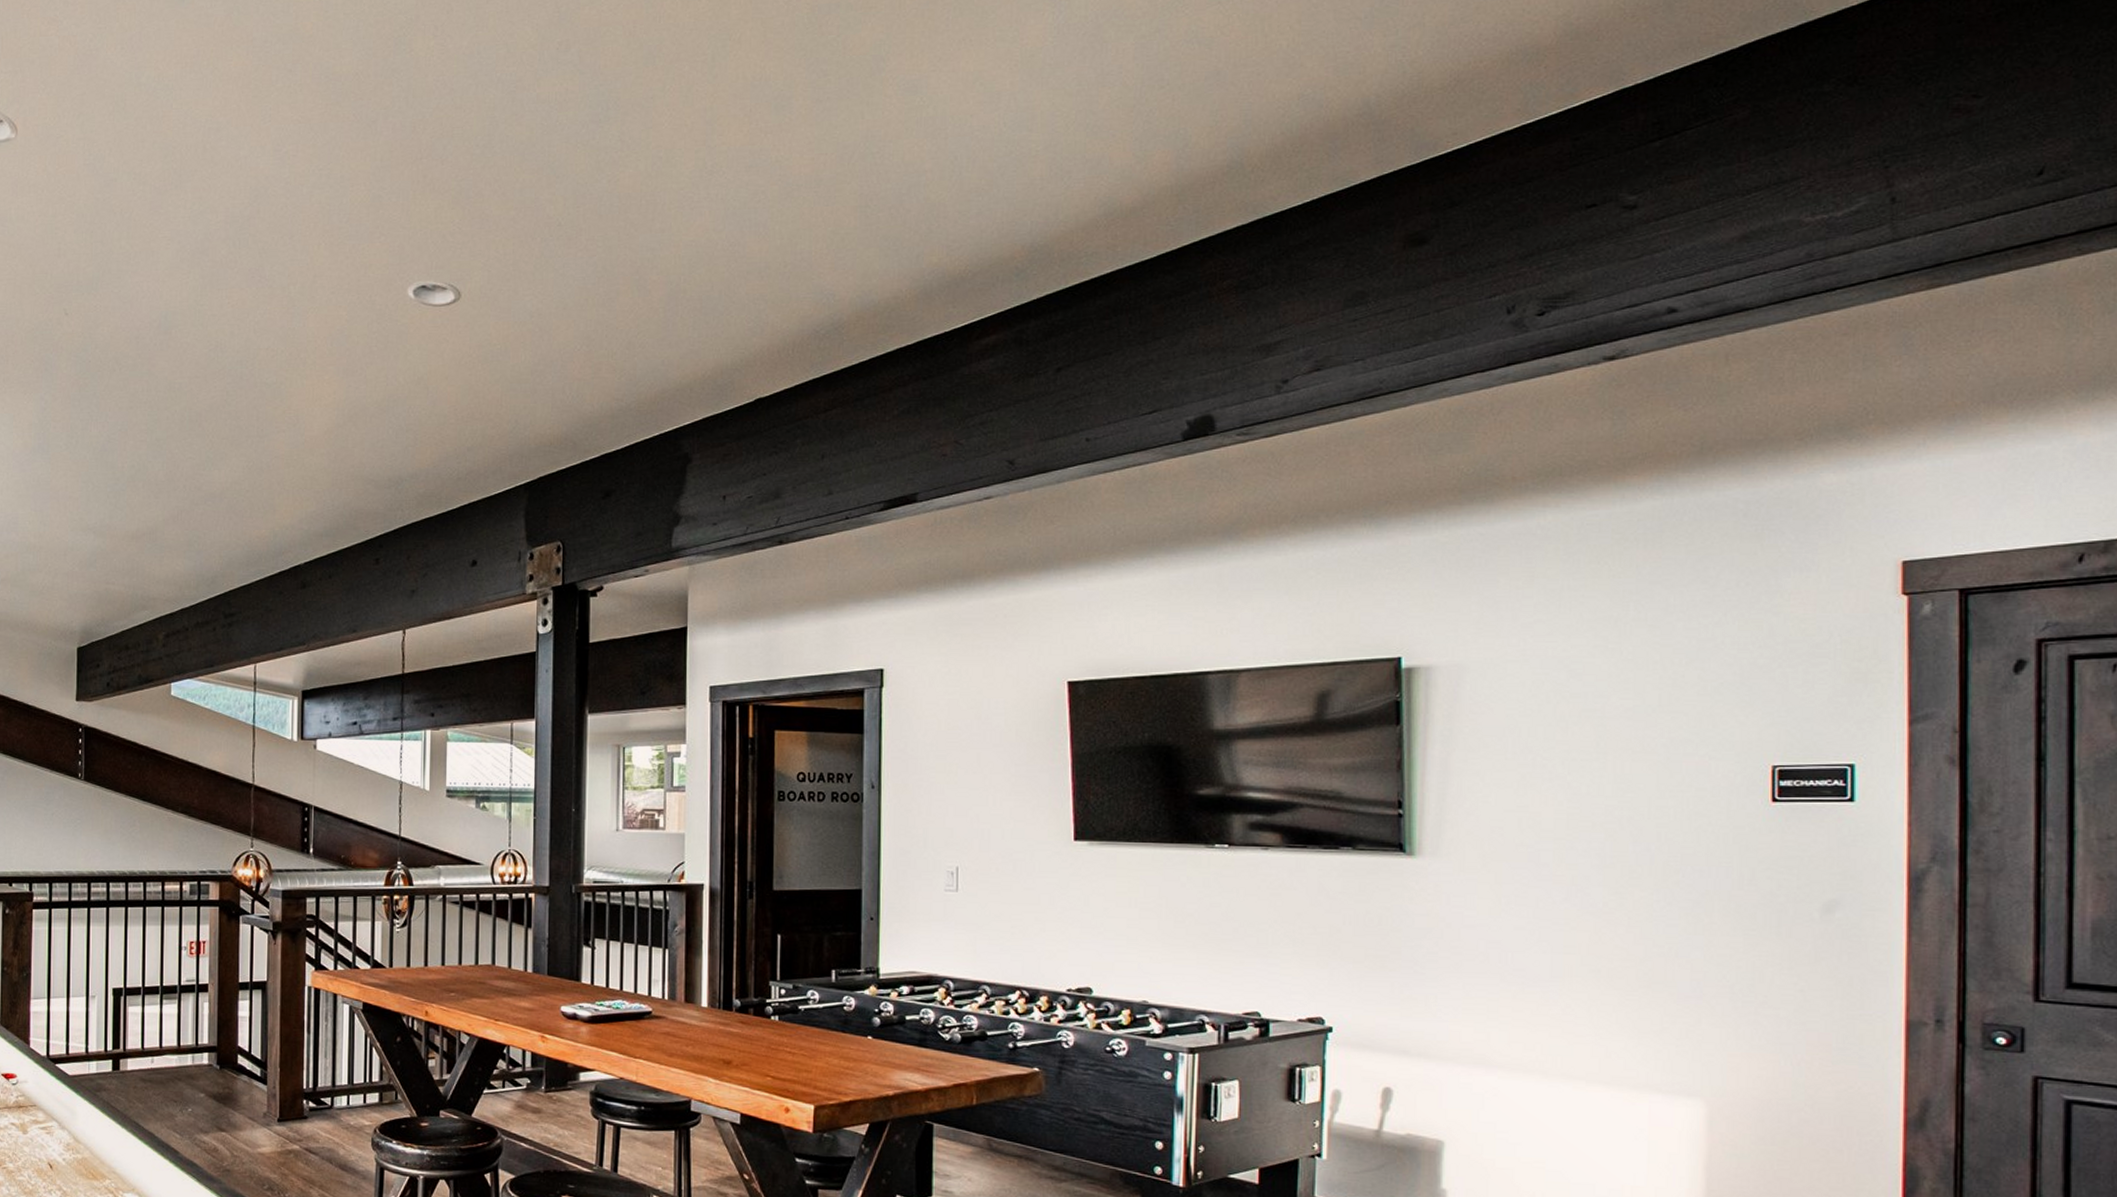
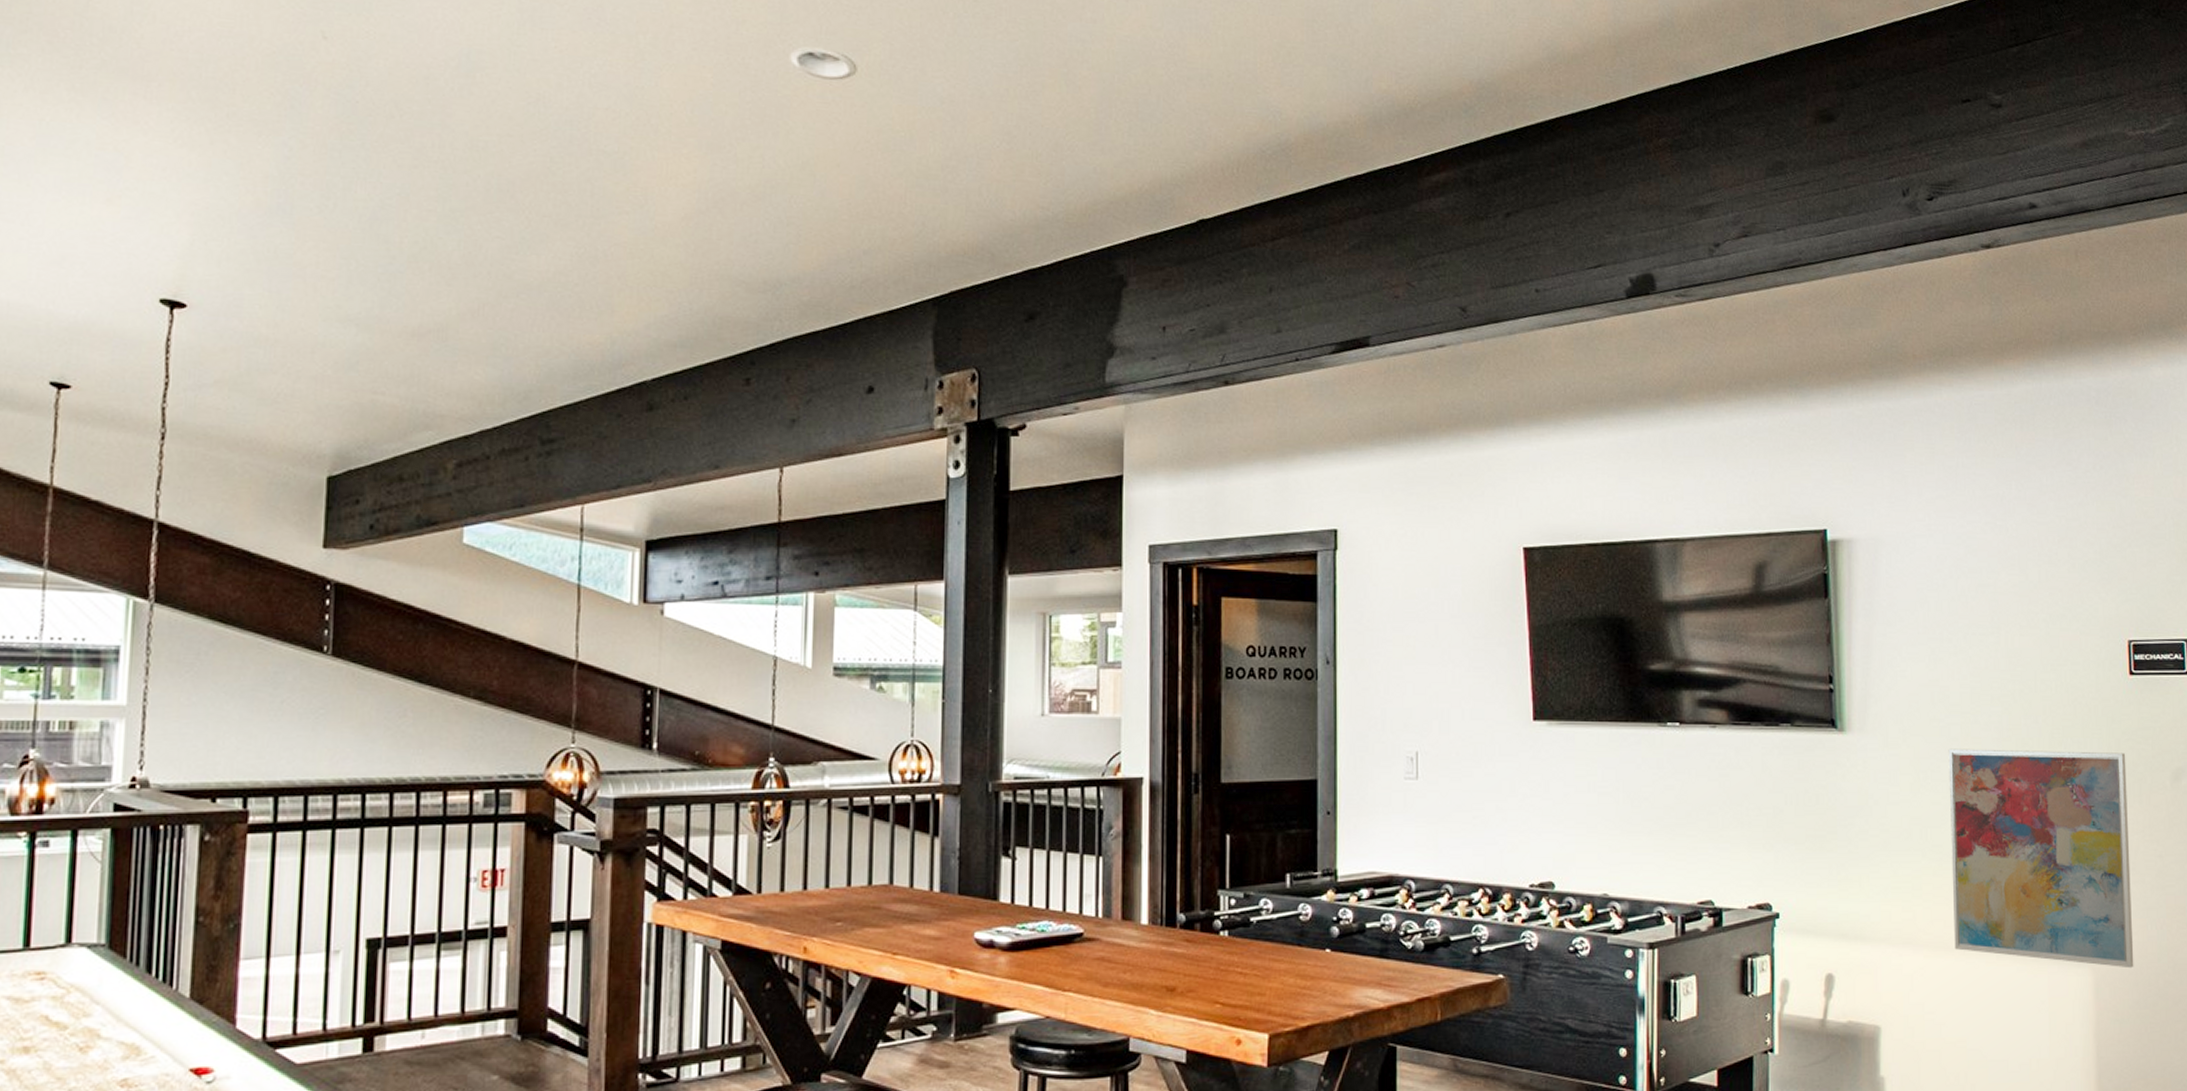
wall art: none [1535,874,1762,1104] -> present [1948,748,2134,969]

